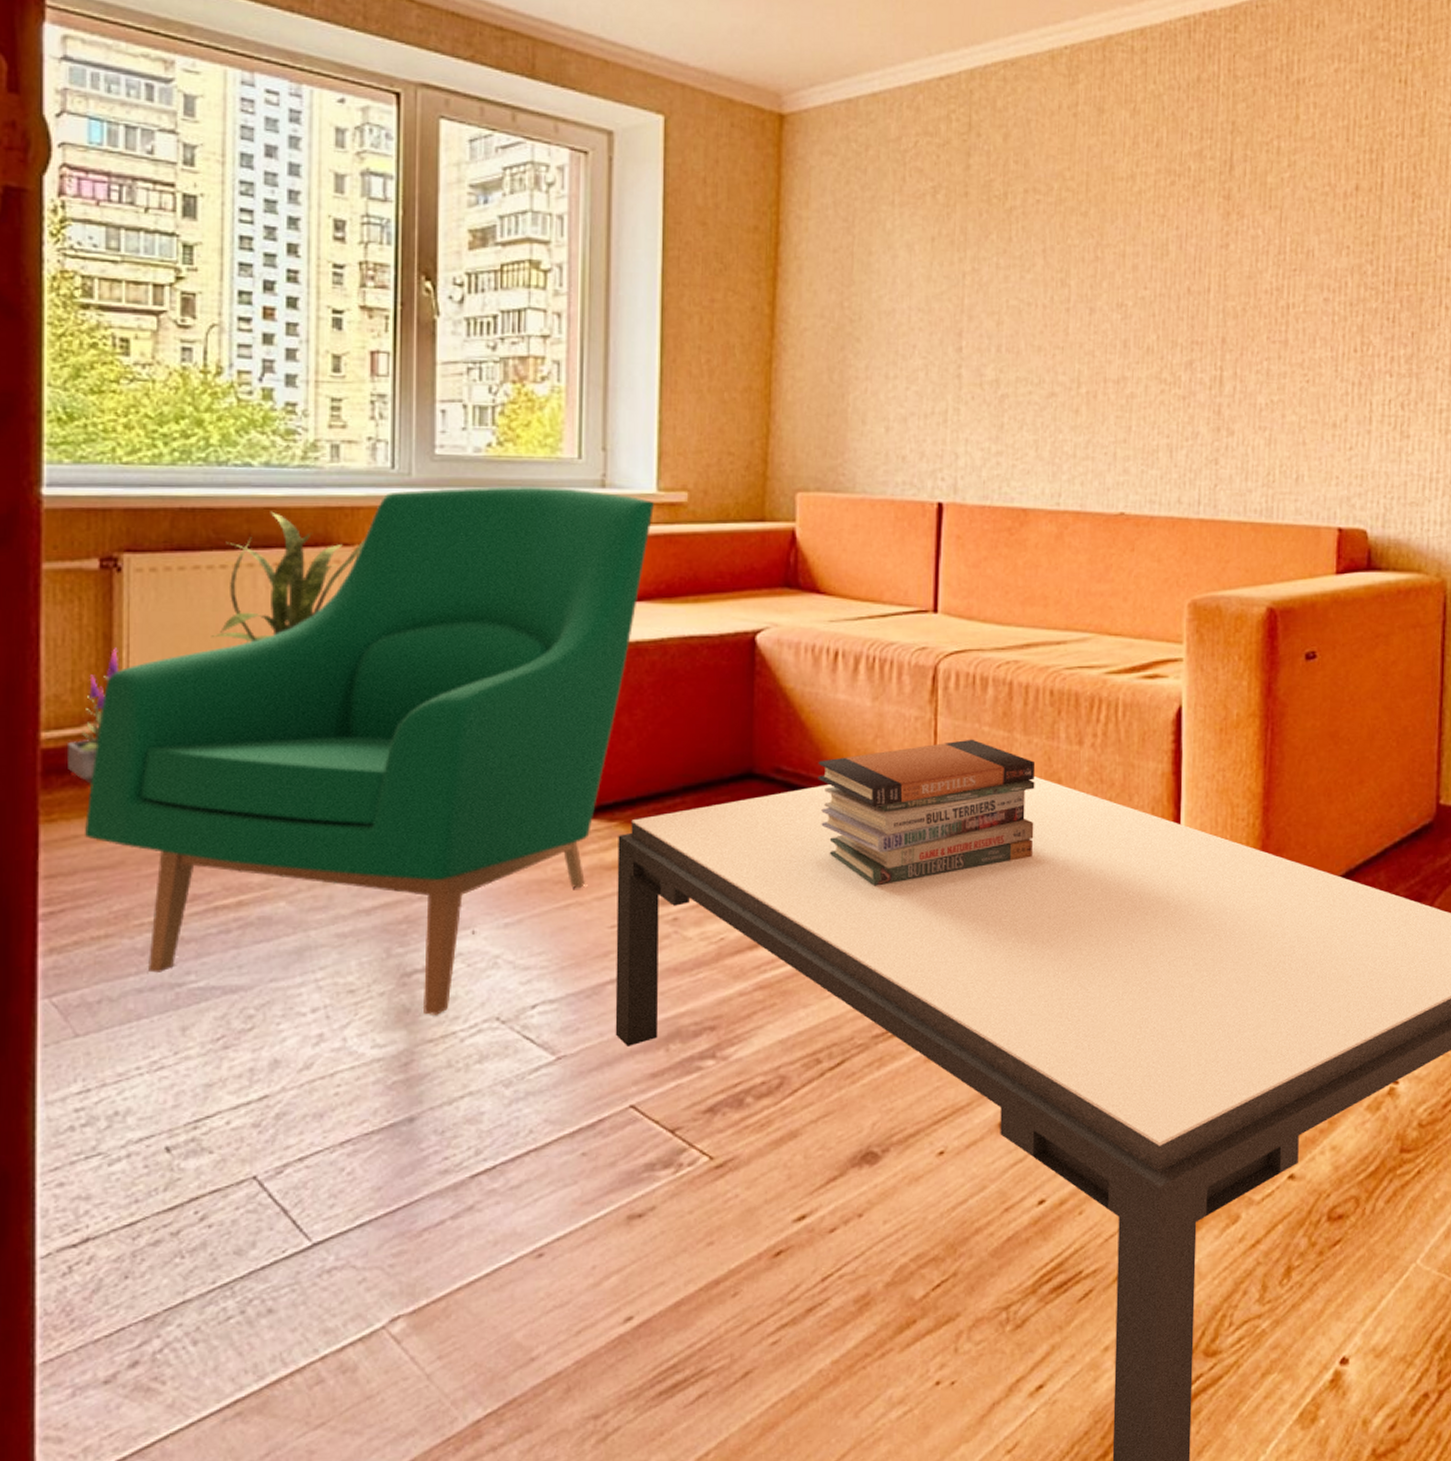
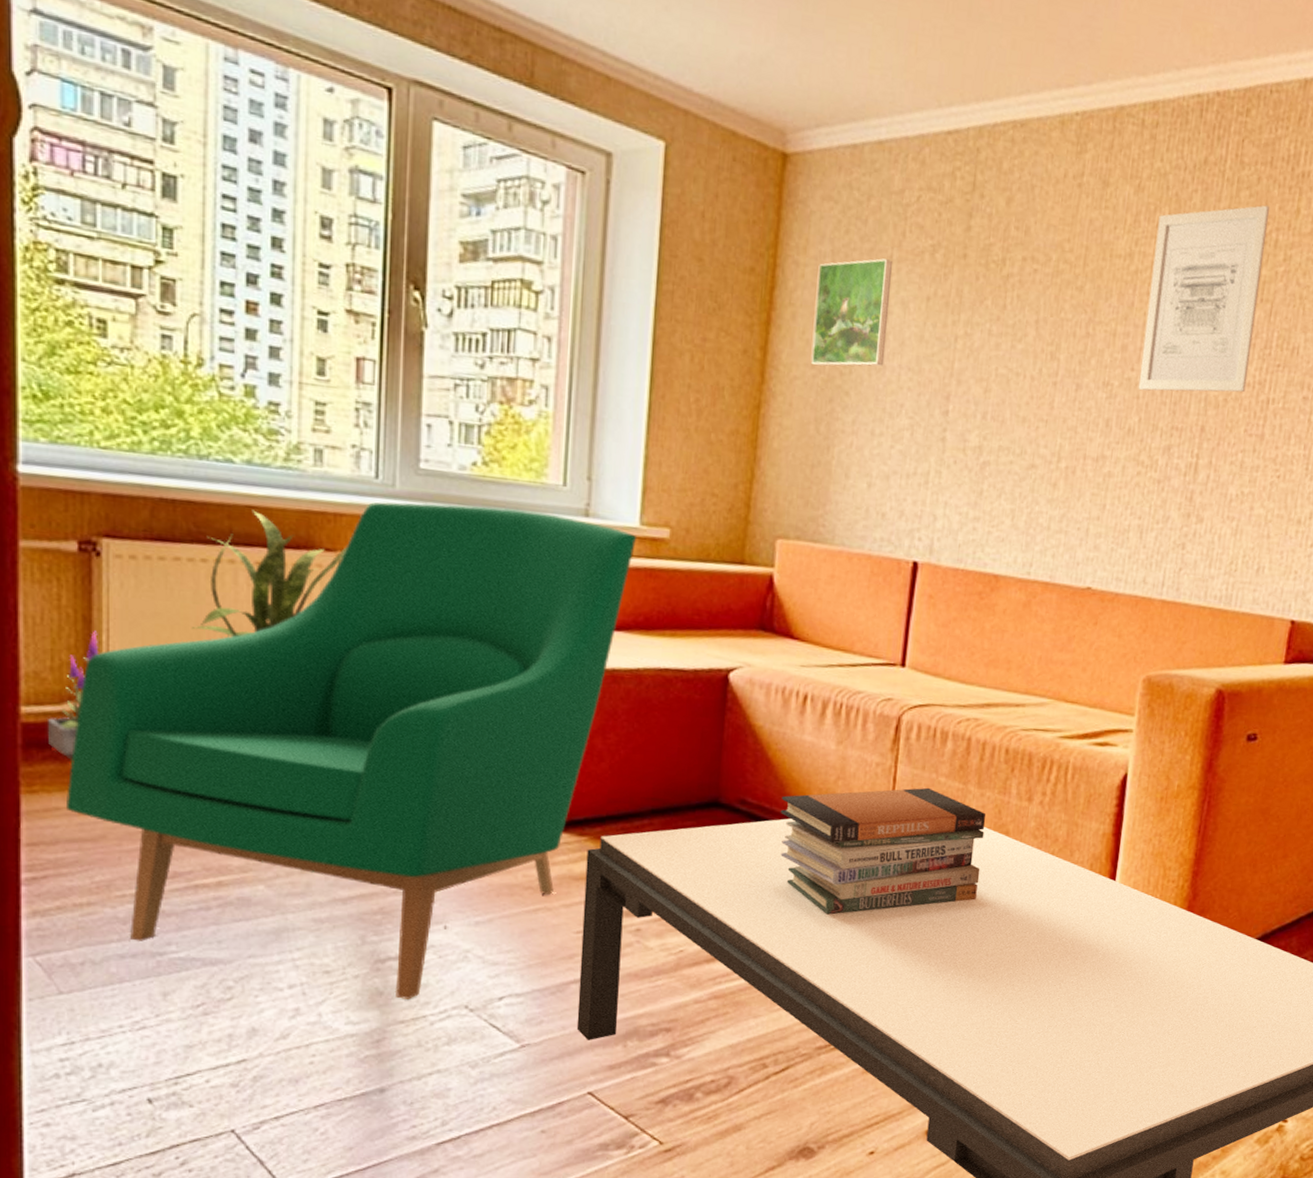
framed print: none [819,205,895,316] -> present [810,258,892,367]
wall art: none [1153,115,1269,309] -> present [1138,205,1271,393]

